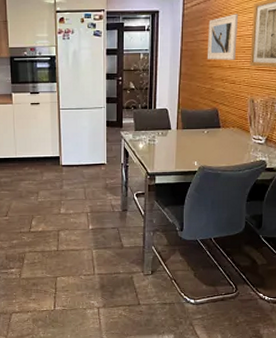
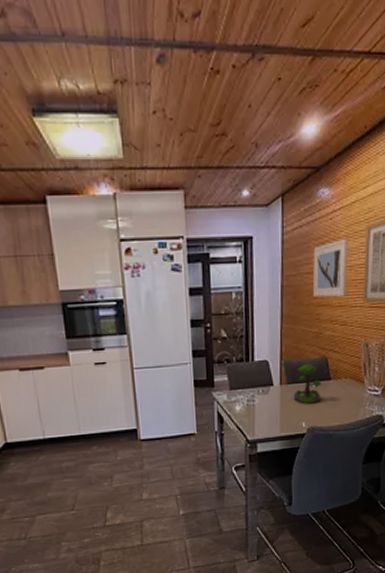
plant: none [187,113,212,147] -> present [293,363,322,404]

